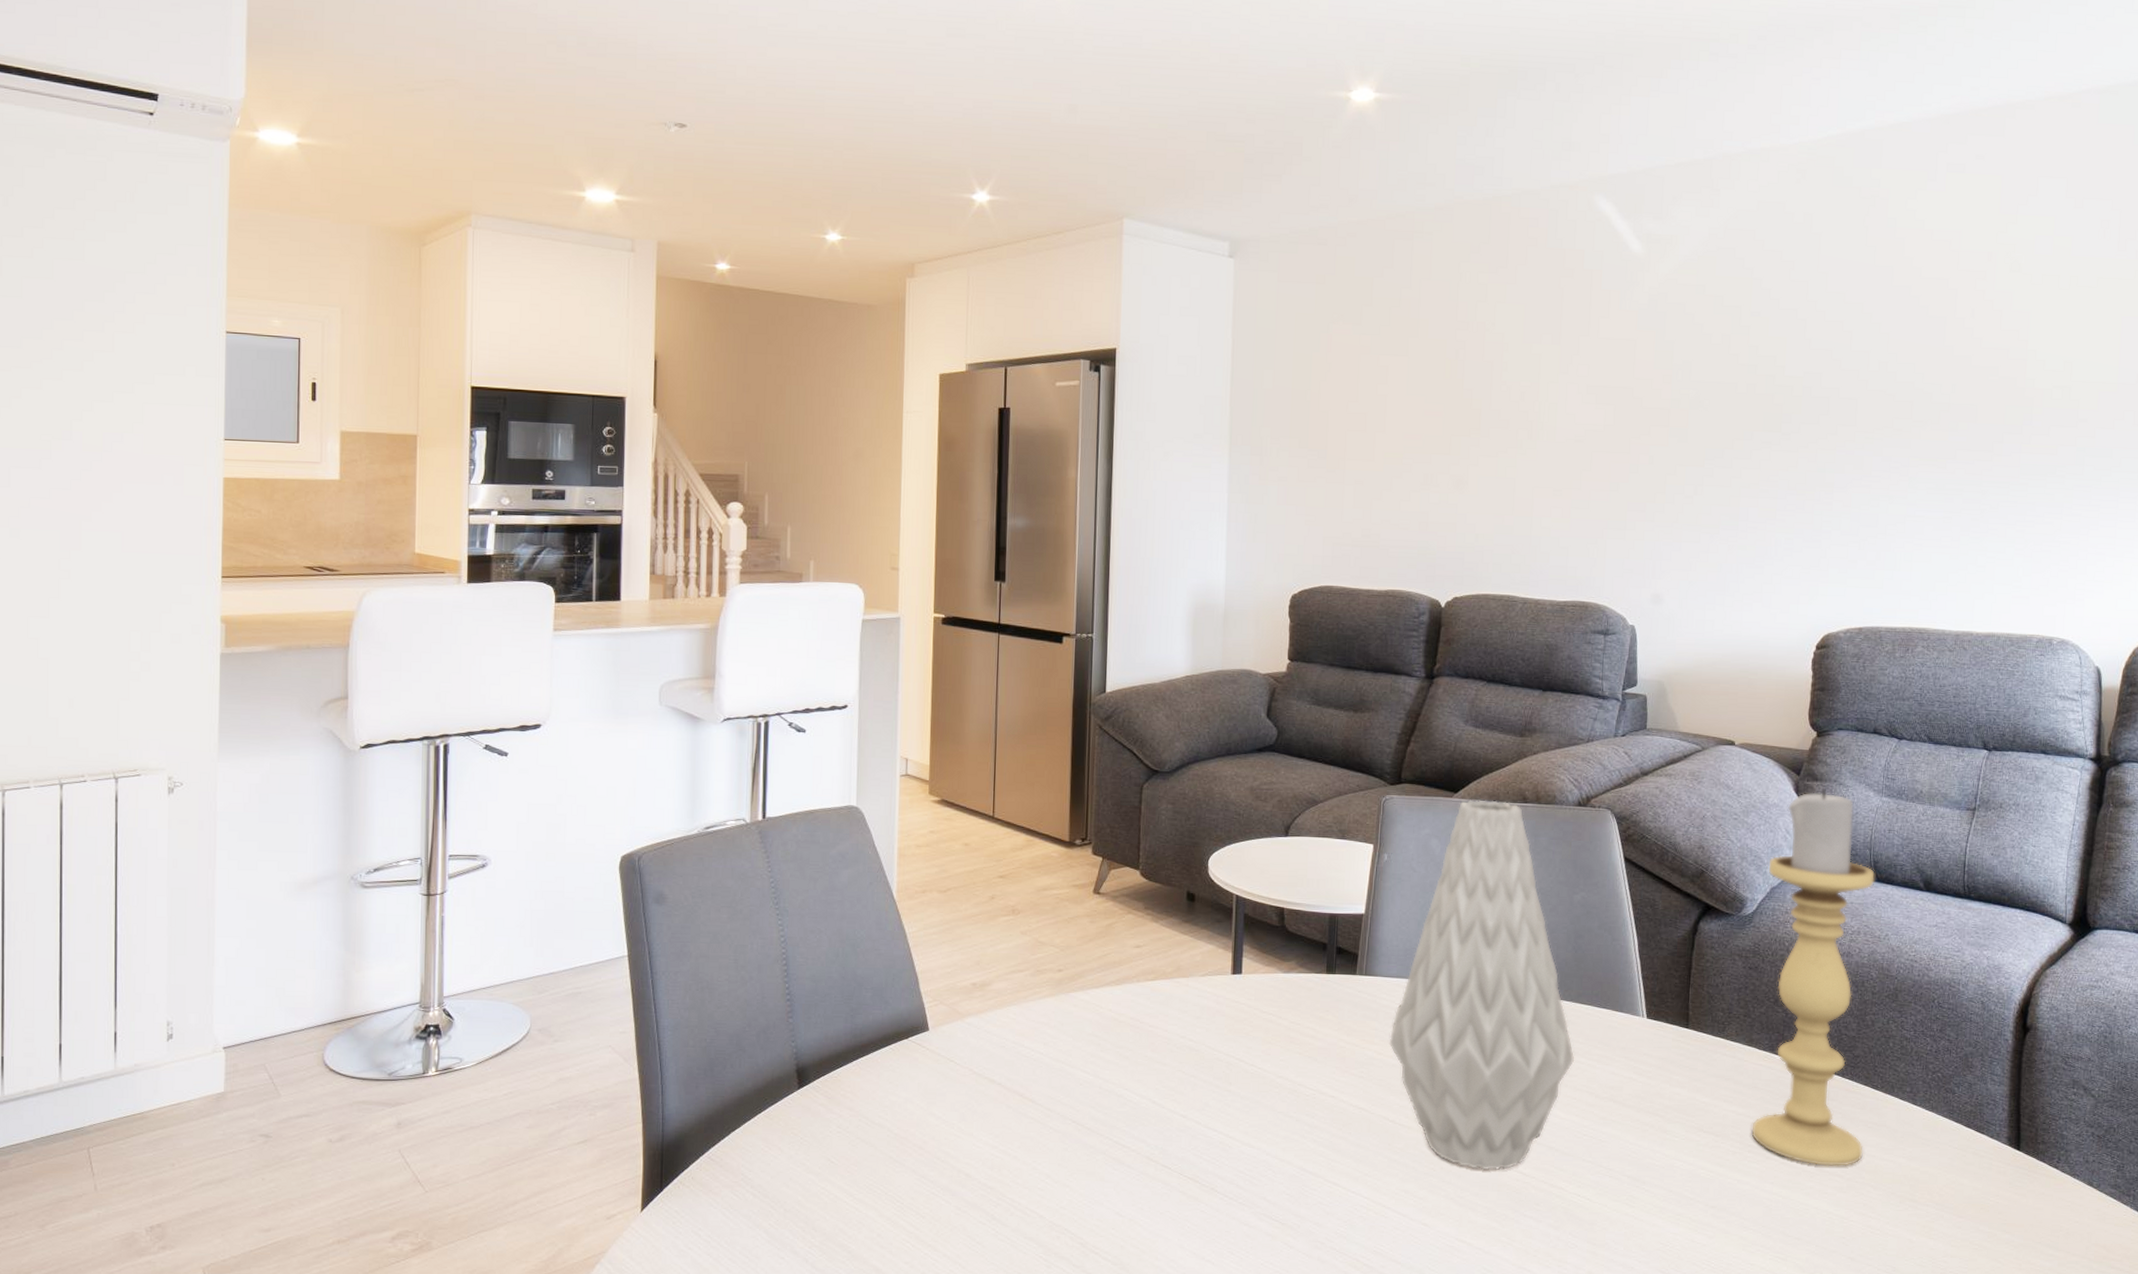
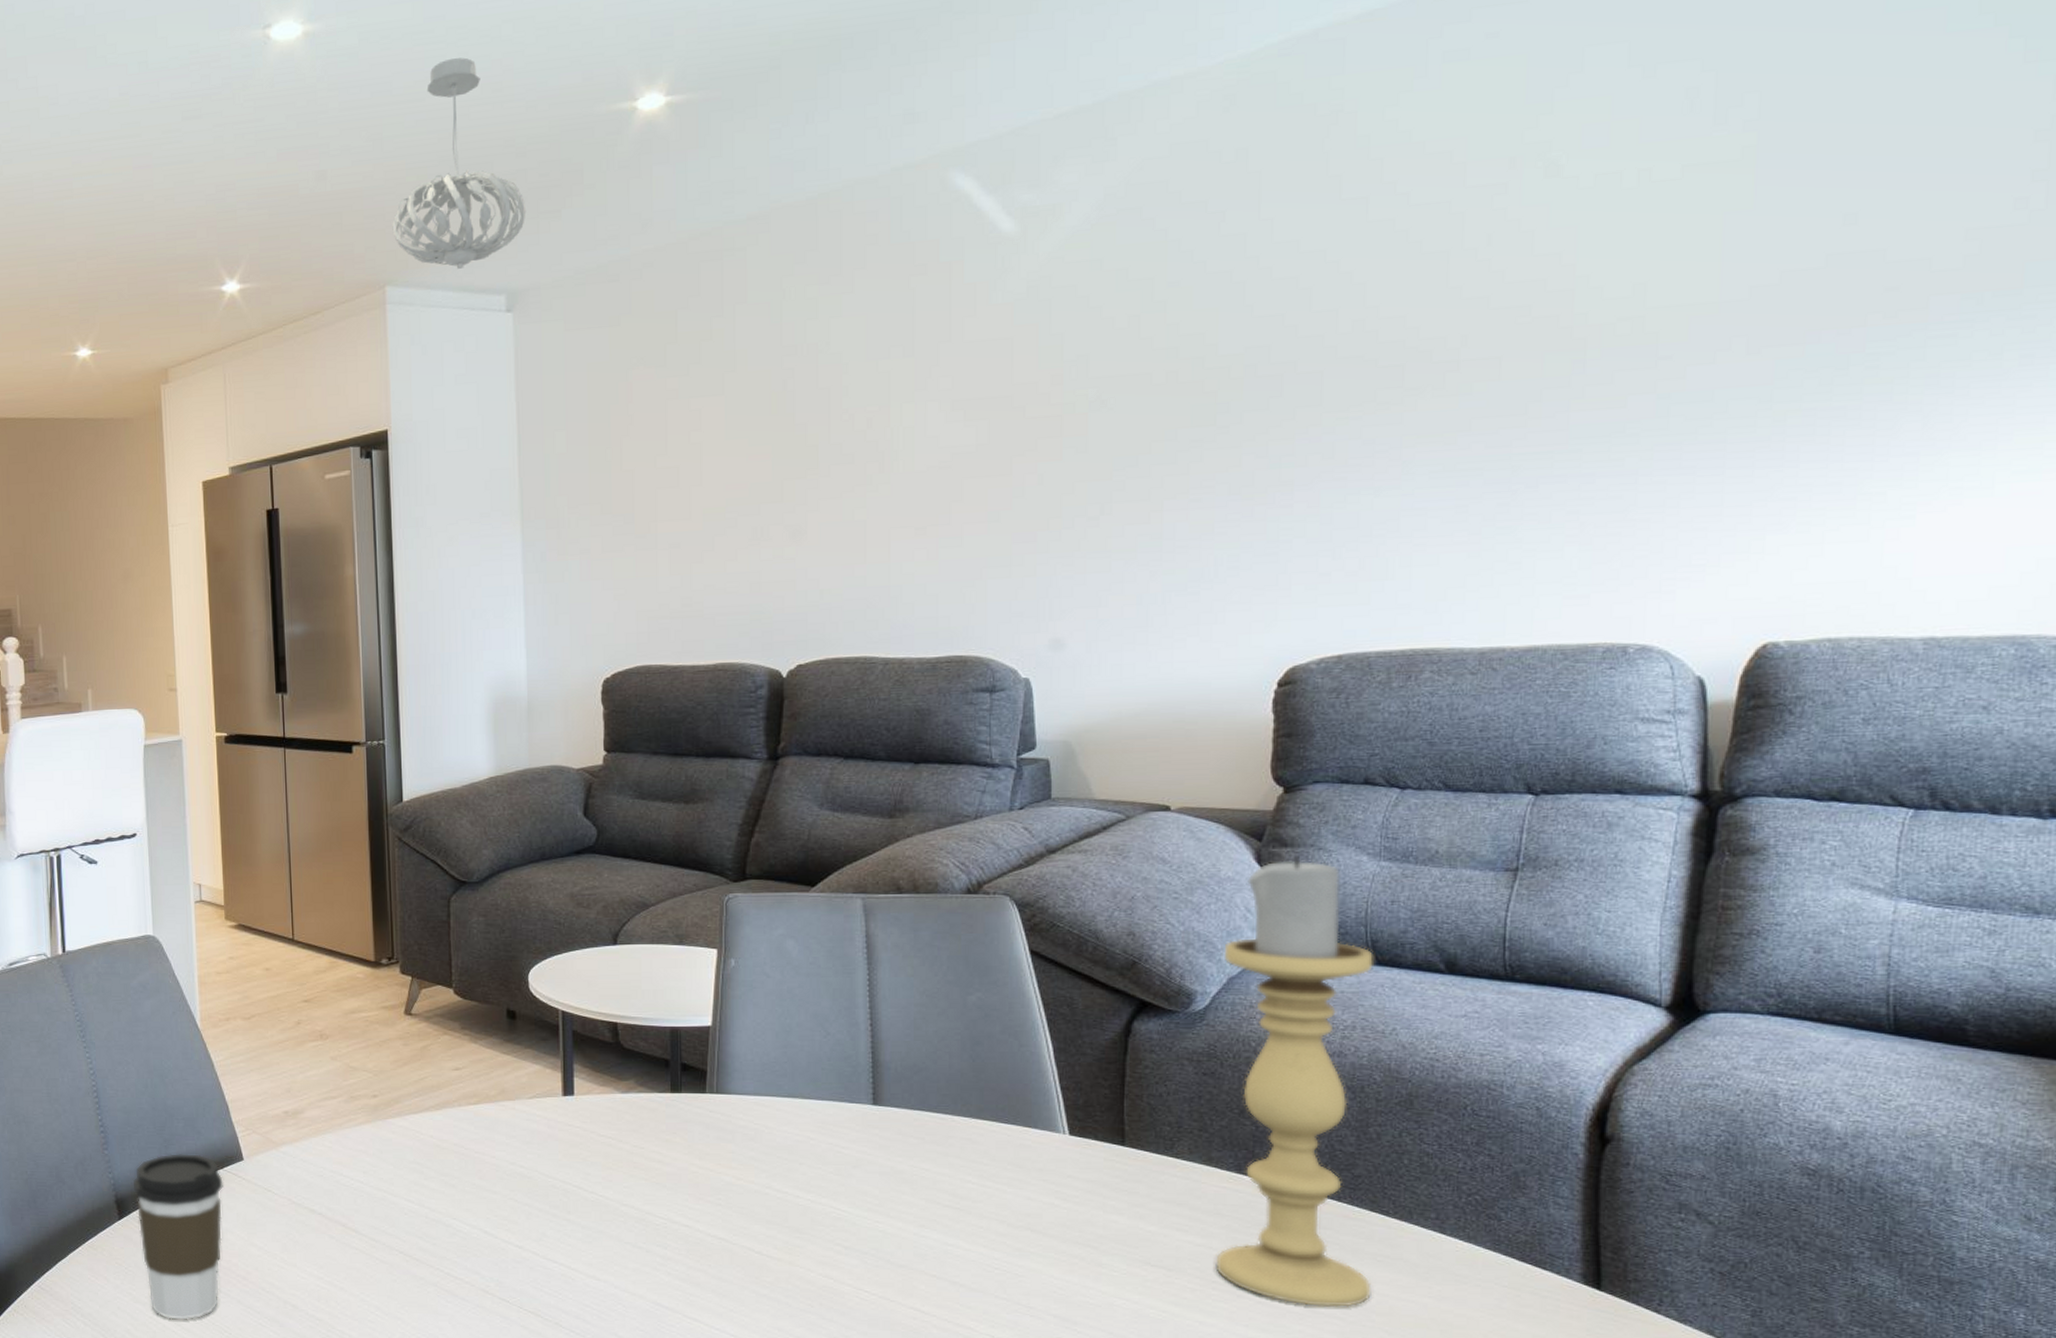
coffee cup: none [815,1023,907,1190] -> present [133,1154,223,1320]
pendant light: none [1133,26,1252,213] -> present [392,57,527,269]
vase: present [1388,799,1574,1171] -> none [749,892,978,1308]

